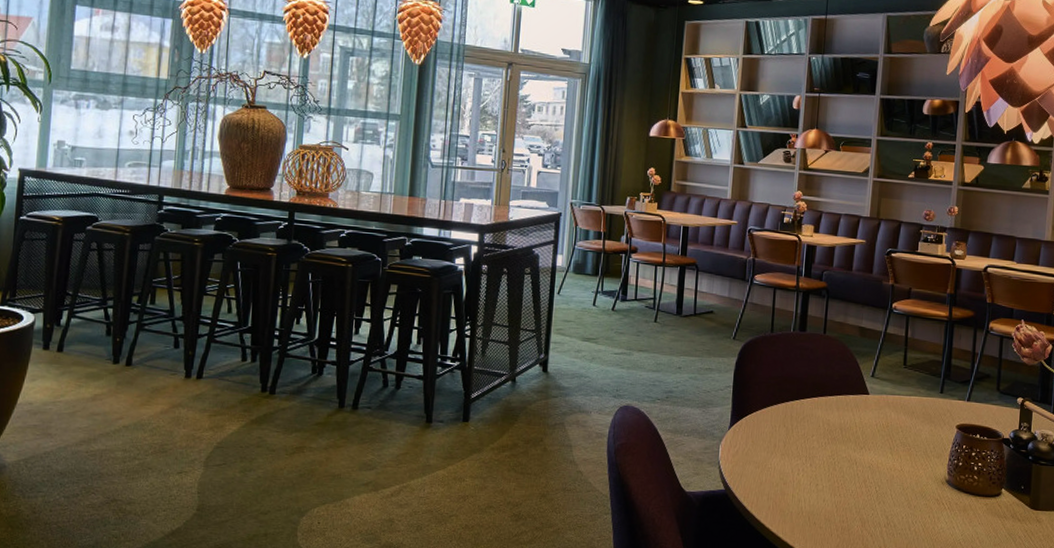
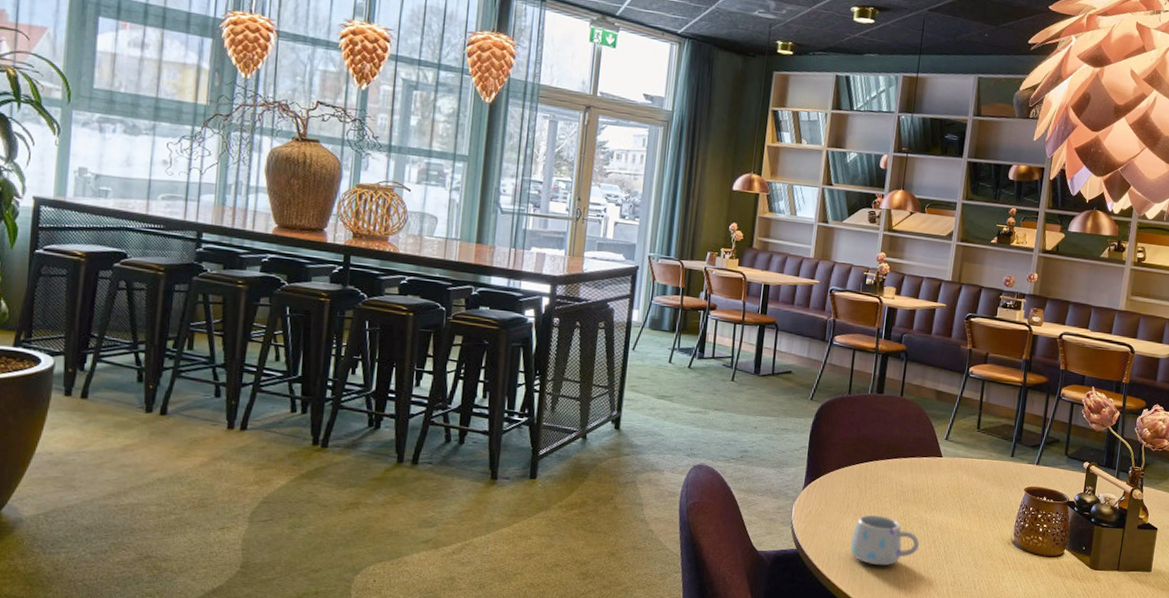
mug: none [778,454,850,507] -> present [850,514,919,566]

